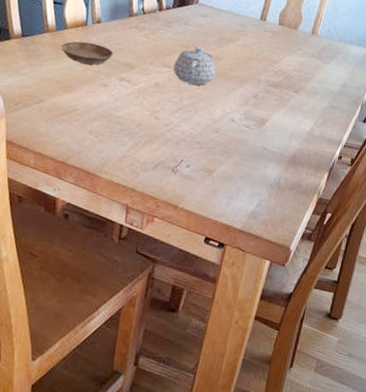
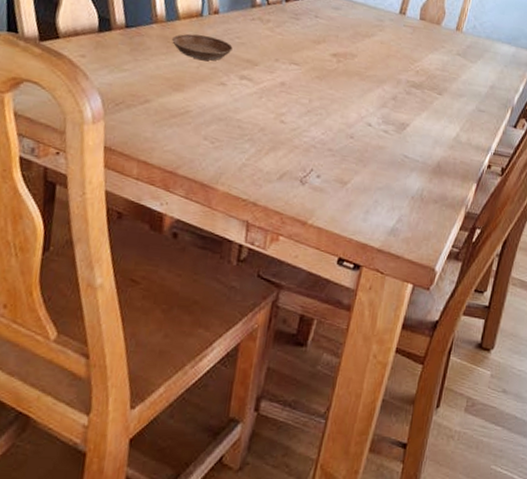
teapot: present [173,46,217,86] -> none [302,41,351,85]

